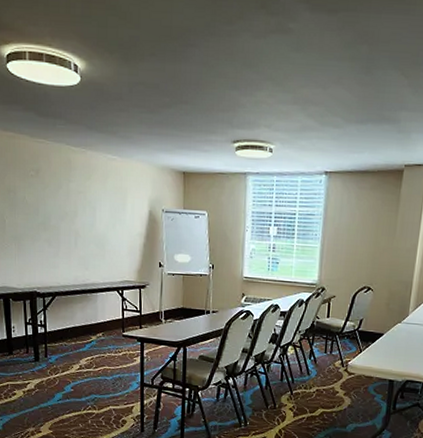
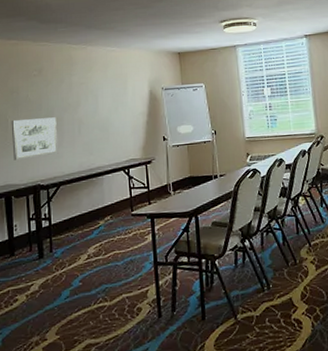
wall art: none [8,222,55,264] -> present [11,117,58,160]

